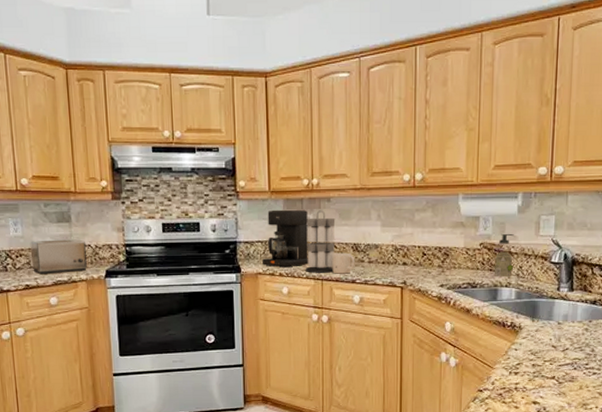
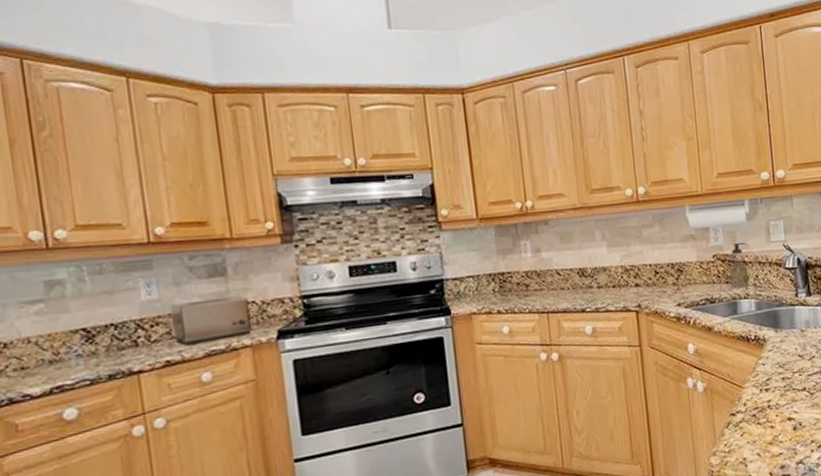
coffee maker: present [262,209,308,268] -> none [476,236,530,304]
spice rack: present [305,210,336,273] -> none [523,235,560,306]
mug: present [331,252,355,274] -> none [555,279,583,305]

